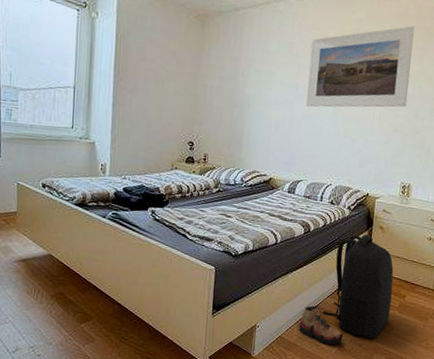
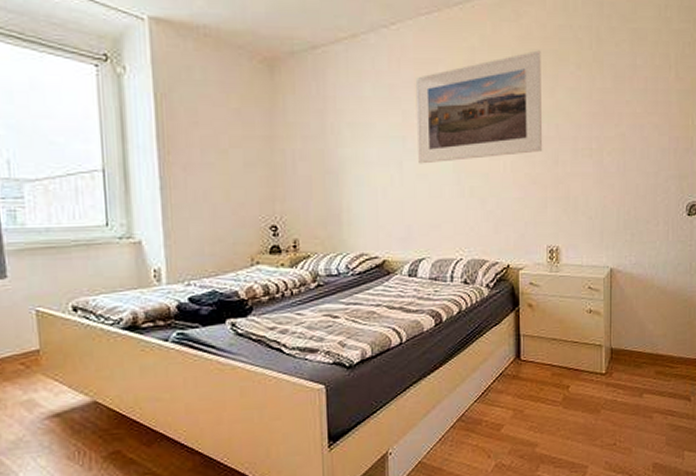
shoe: present [299,305,344,345] -> none [442,415,500,463]
backpack: present [323,234,394,339] -> none [470,316,553,447]

